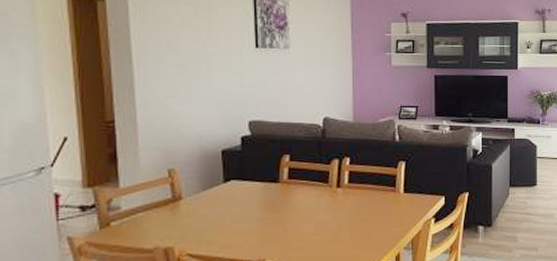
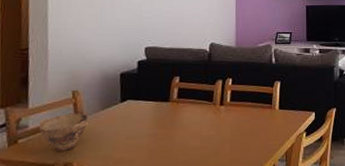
bowl: none [133,193,189,235] -> present [39,112,89,151]

